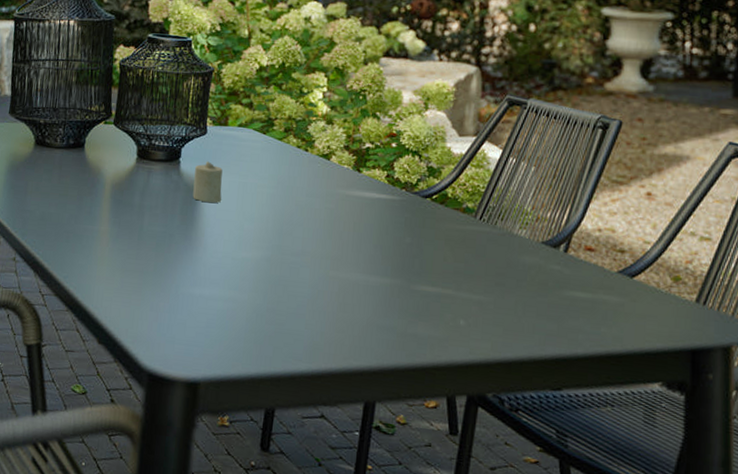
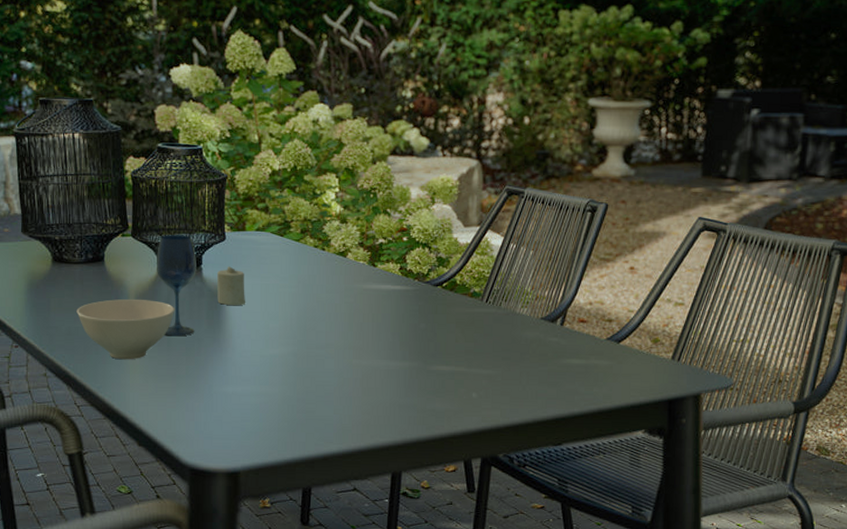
bowl: none [52,187,150,251] -> present [76,298,175,360]
wineglass: none [135,125,176,231] -> present [157,235,196,337]

